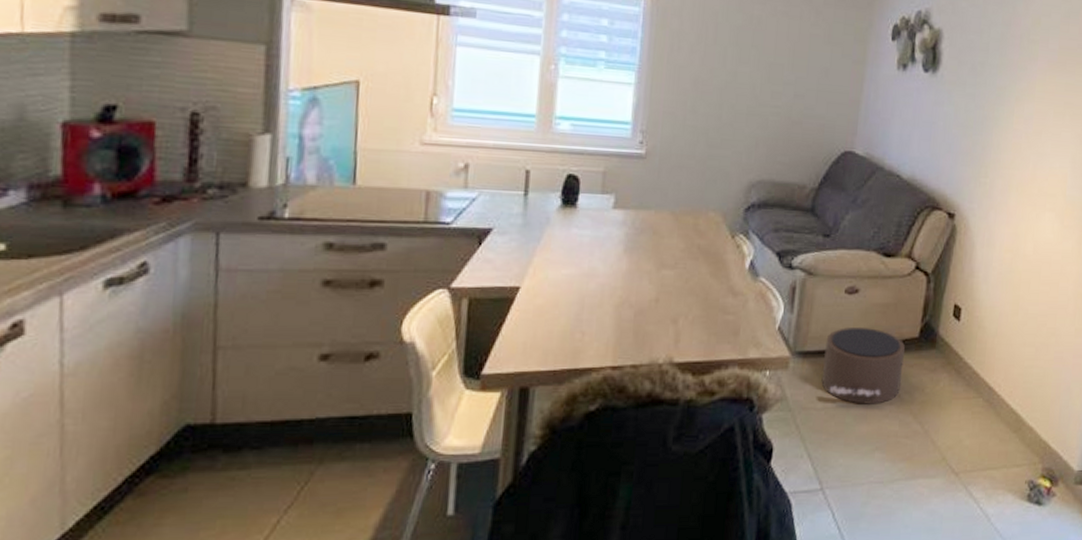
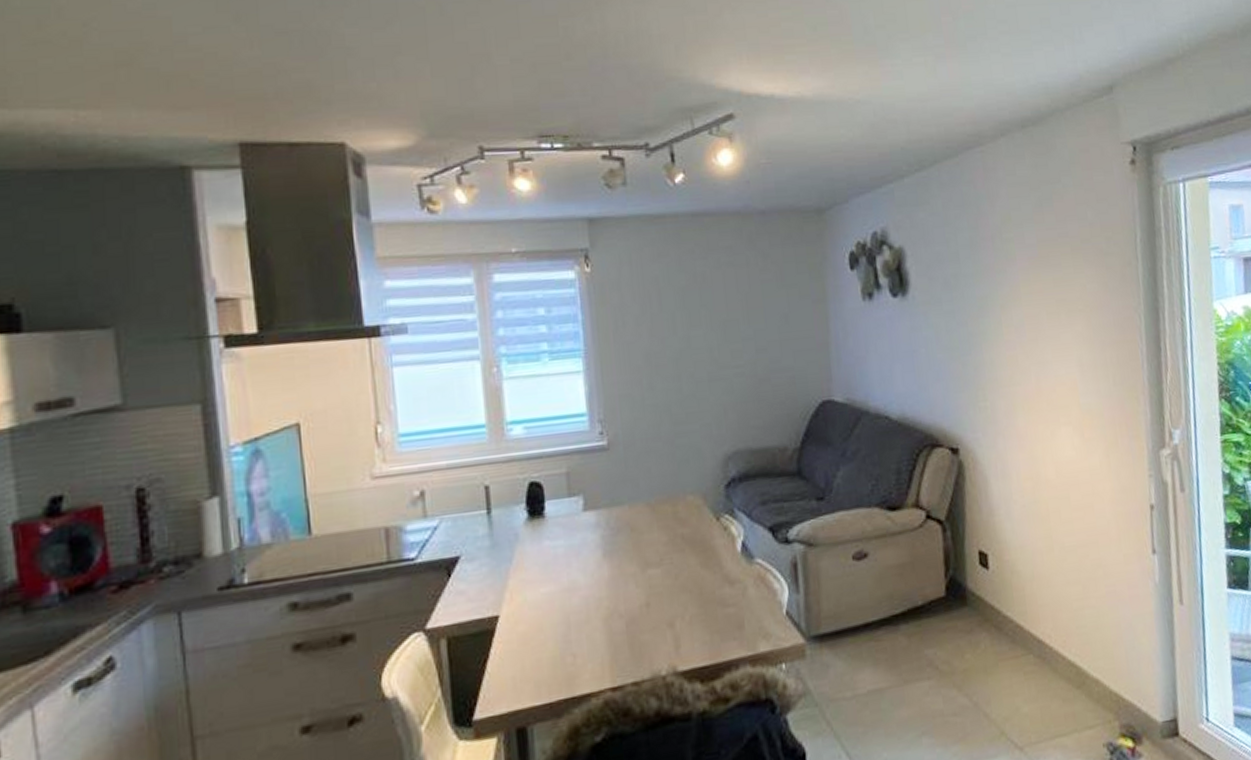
pouf: present [821,328,905,404] -> none [841,594,937,685]

